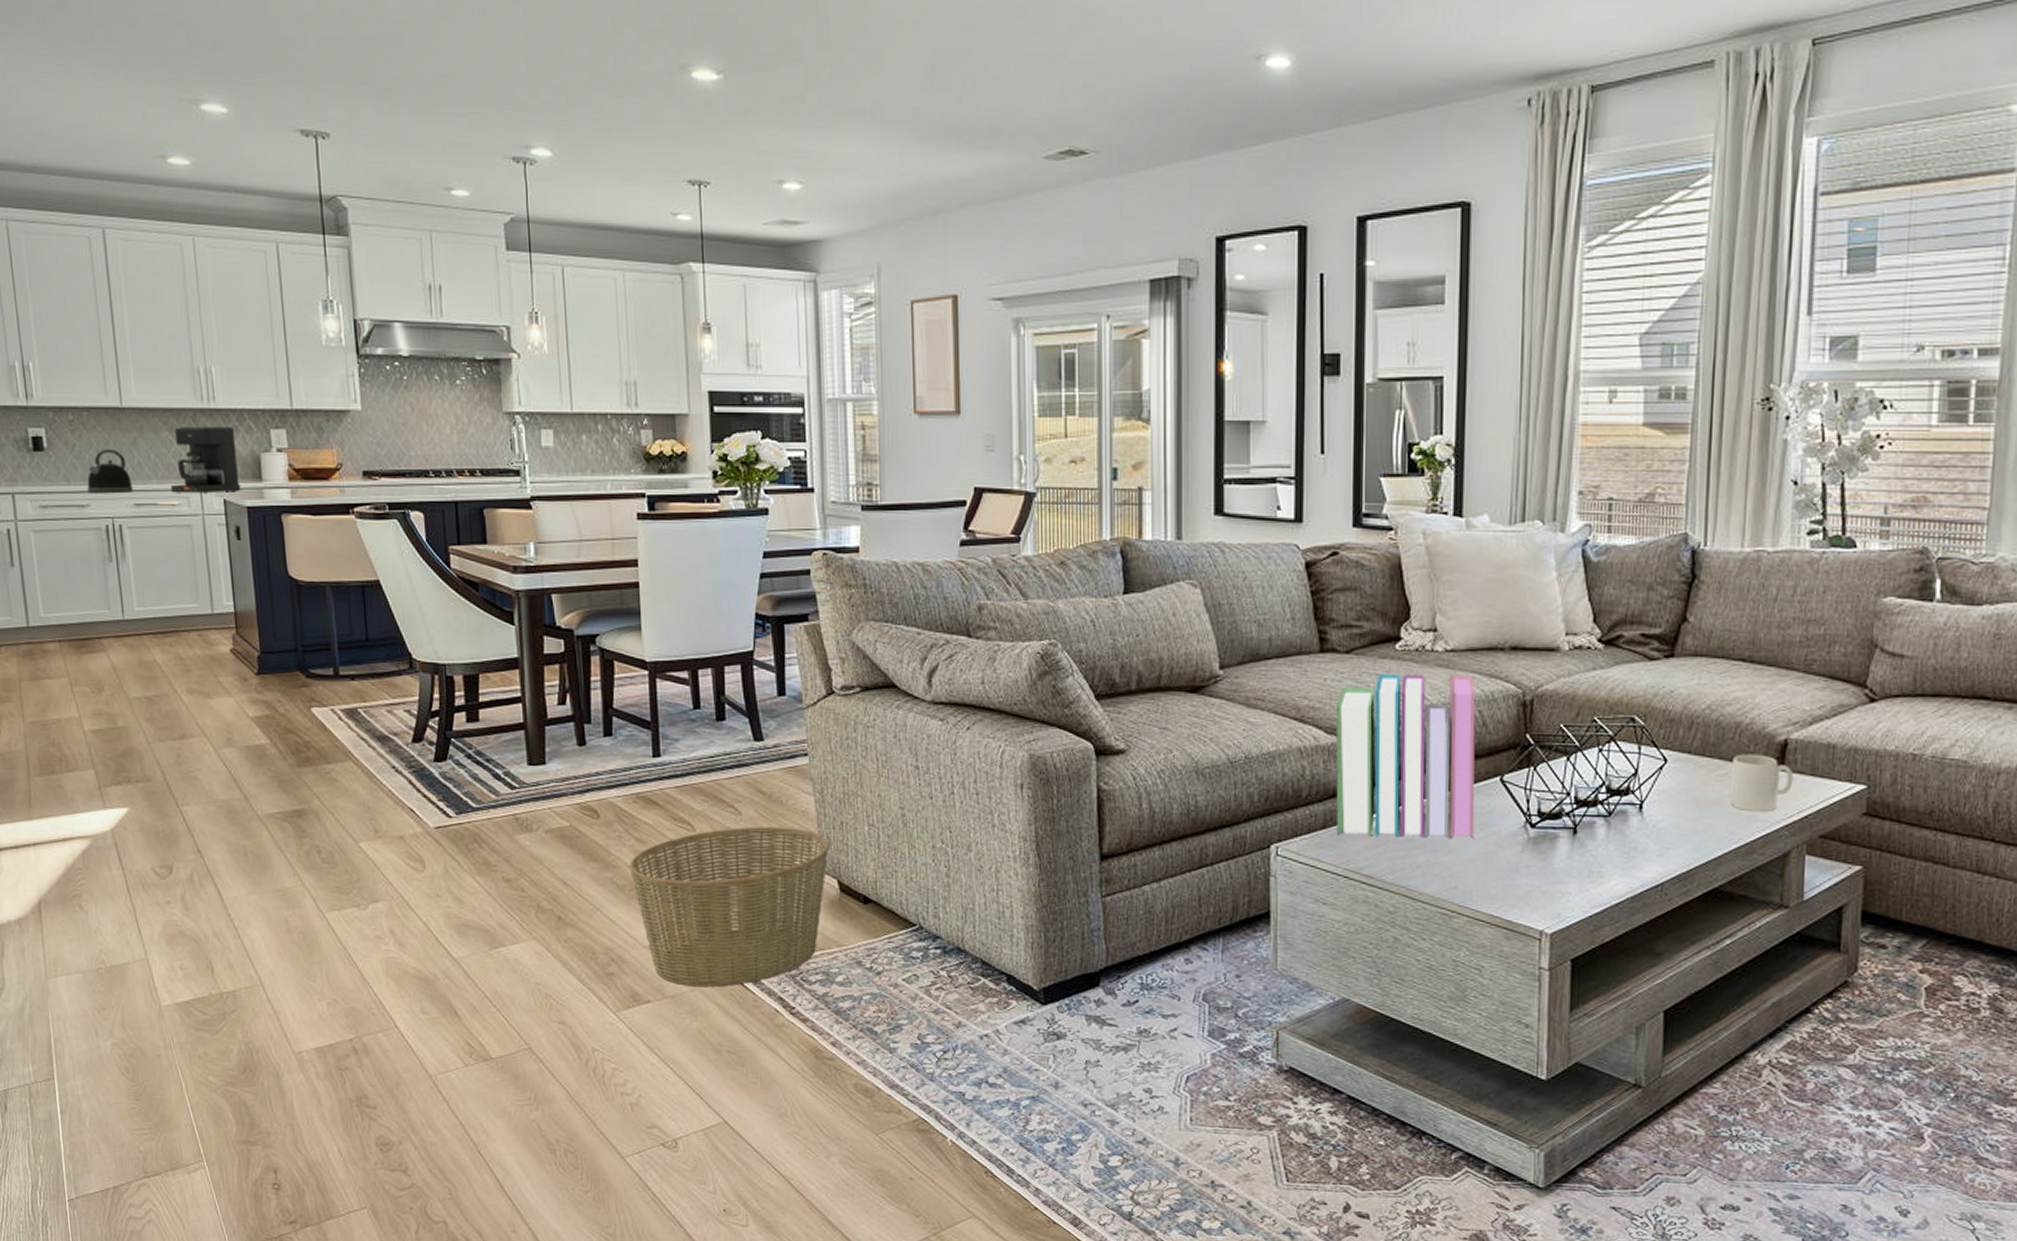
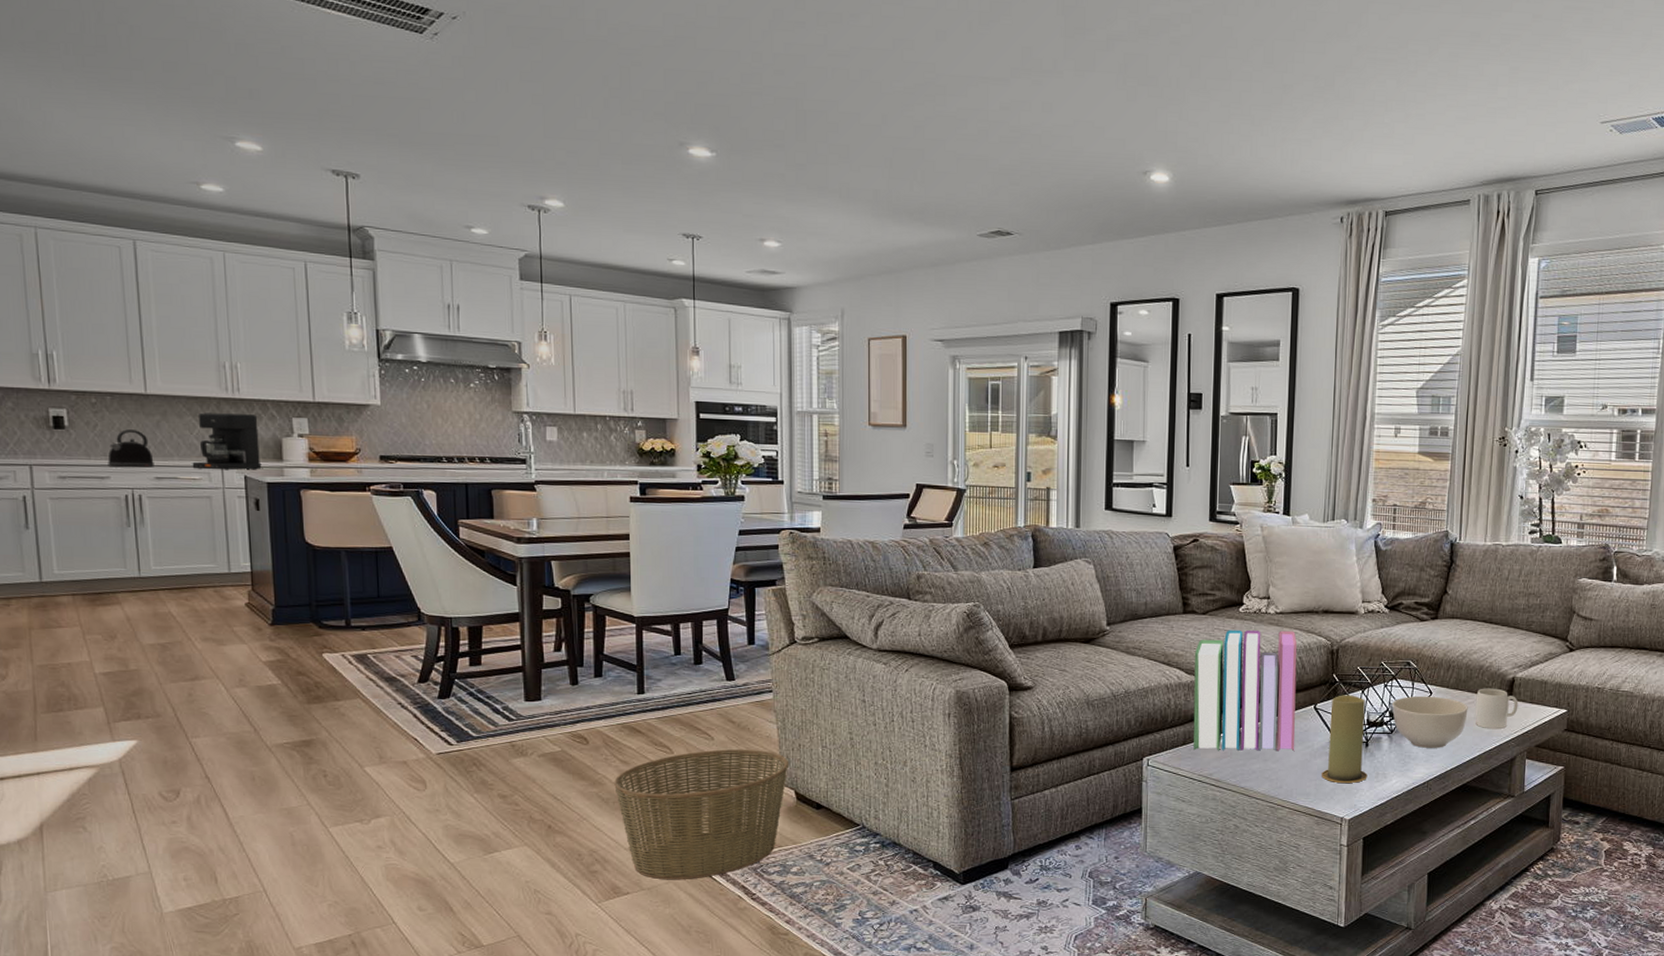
candle: none [1512,762,1576,885] -> present [1322,695,1368,784]
bowl: none [1610,764,1720,838] -> present [1392,695,1468,748]

